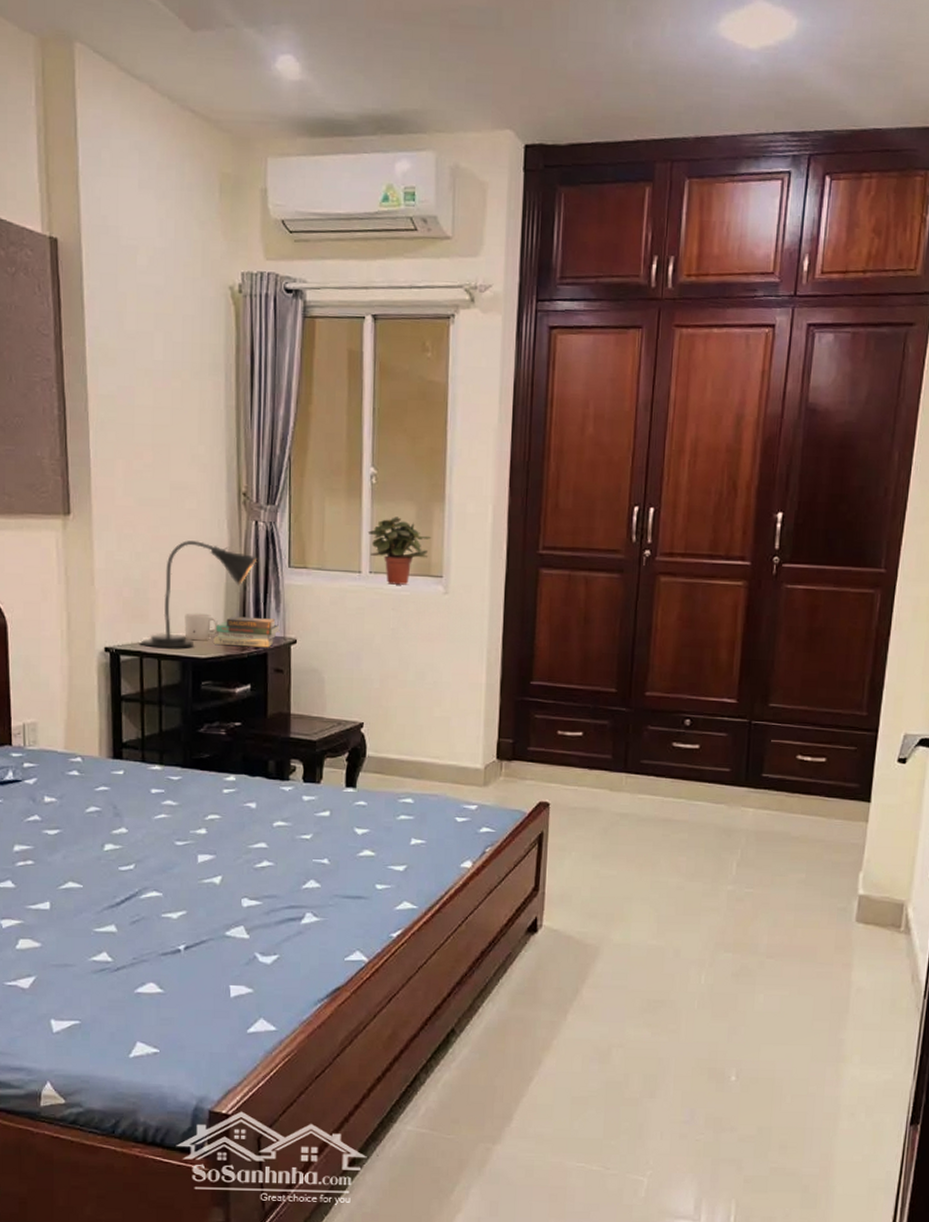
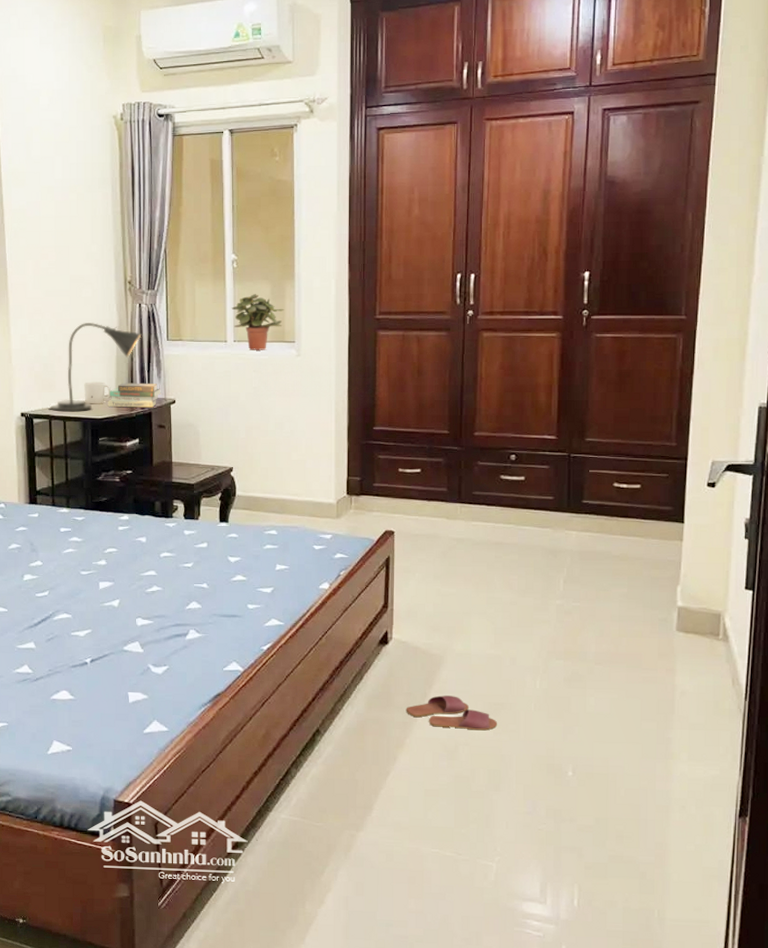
slippers: none [554,991,656,1031] -> present [406,695,497,731]

